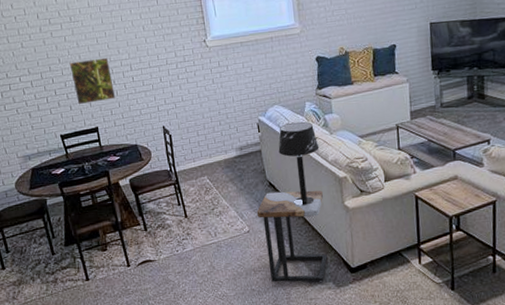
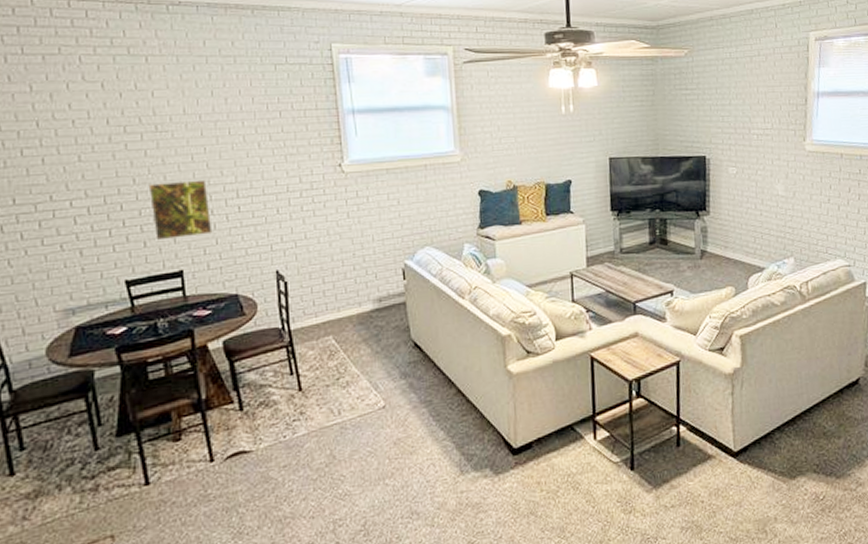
side table: present [256,190,327,283] -> none [396,352,484,473]
table lamp: present [278,121,320,206] -> none [428,267,479,372]

